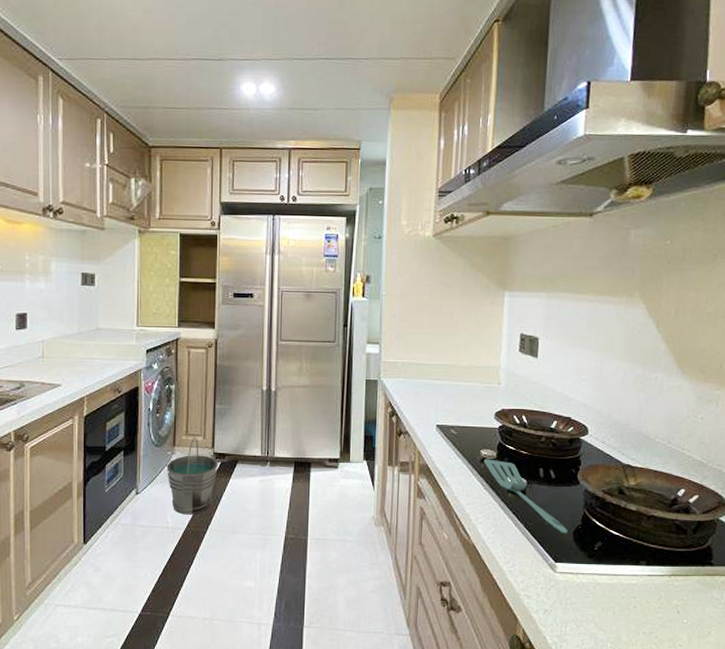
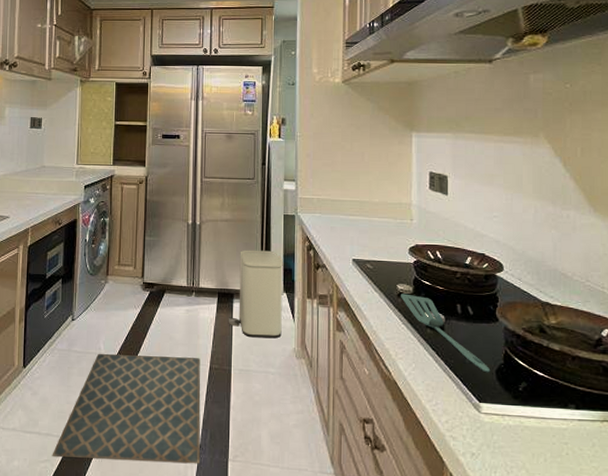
bath mat: none [118,527,275,632] -> present [52,353,200,464]
bucket: present [167,437,218,515] -> none [100,267,147,342]
pedal bin: none [304,417,364,507] -> present [228,249,283,339]

